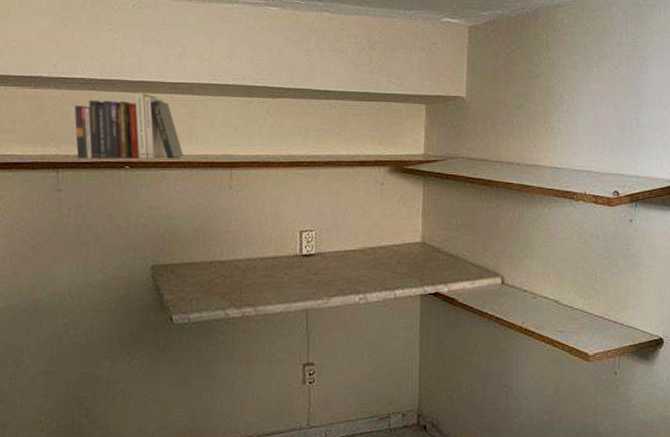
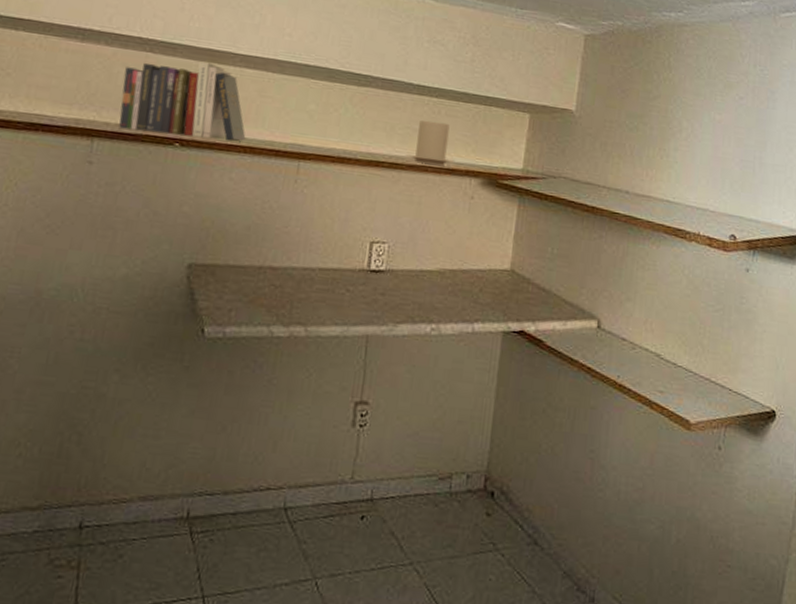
candle: none [321,121,365,160] -> present [405,120,455,165]

